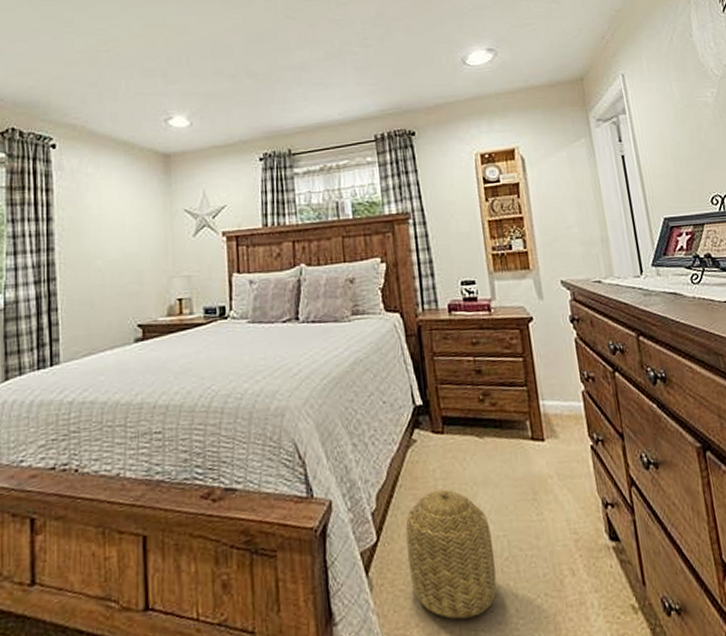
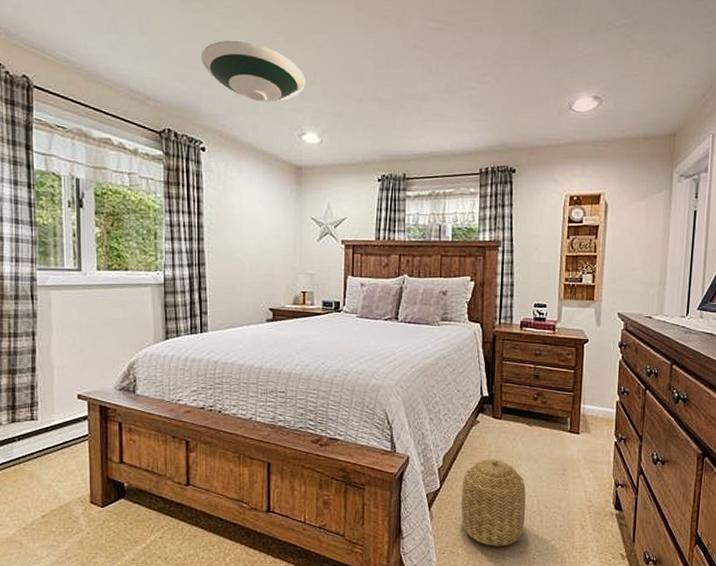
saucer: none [51,29,170,90] -> present [202,40,306,103]

